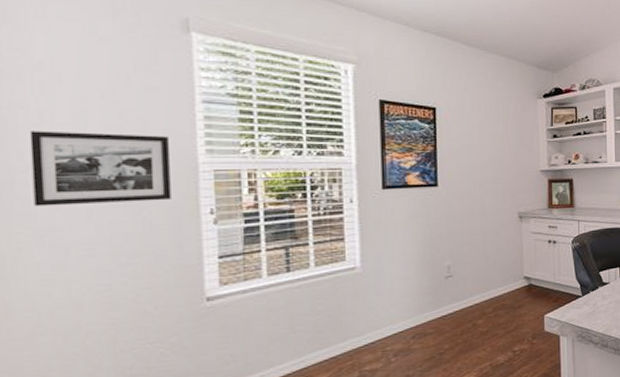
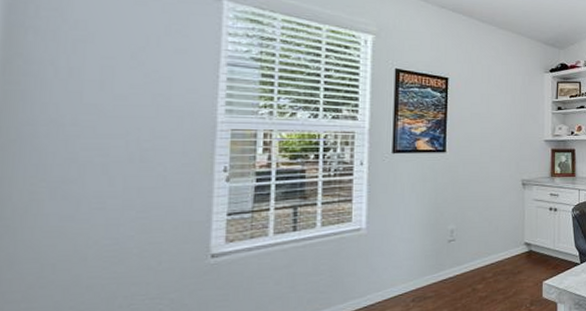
picture frame: present [29,131,171,207] -> none [52,86,190,159]

